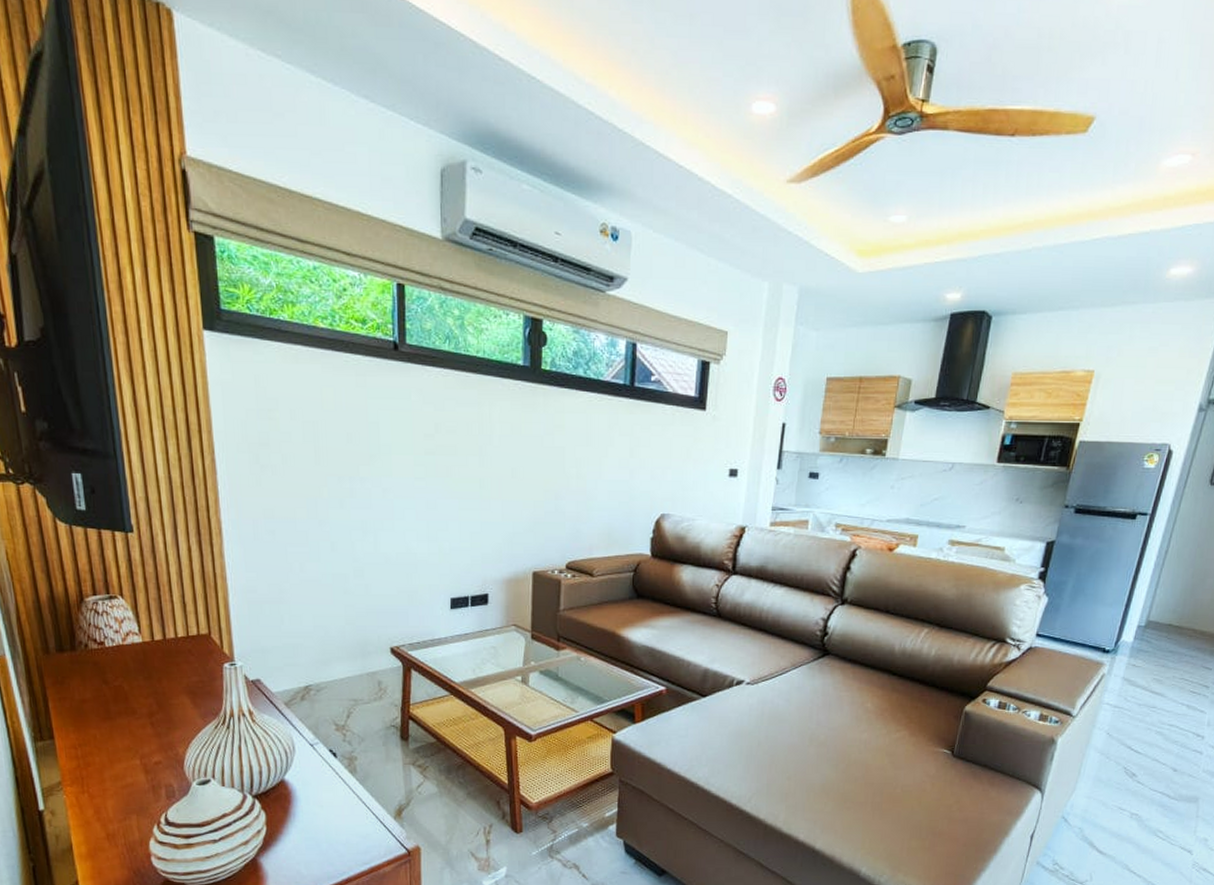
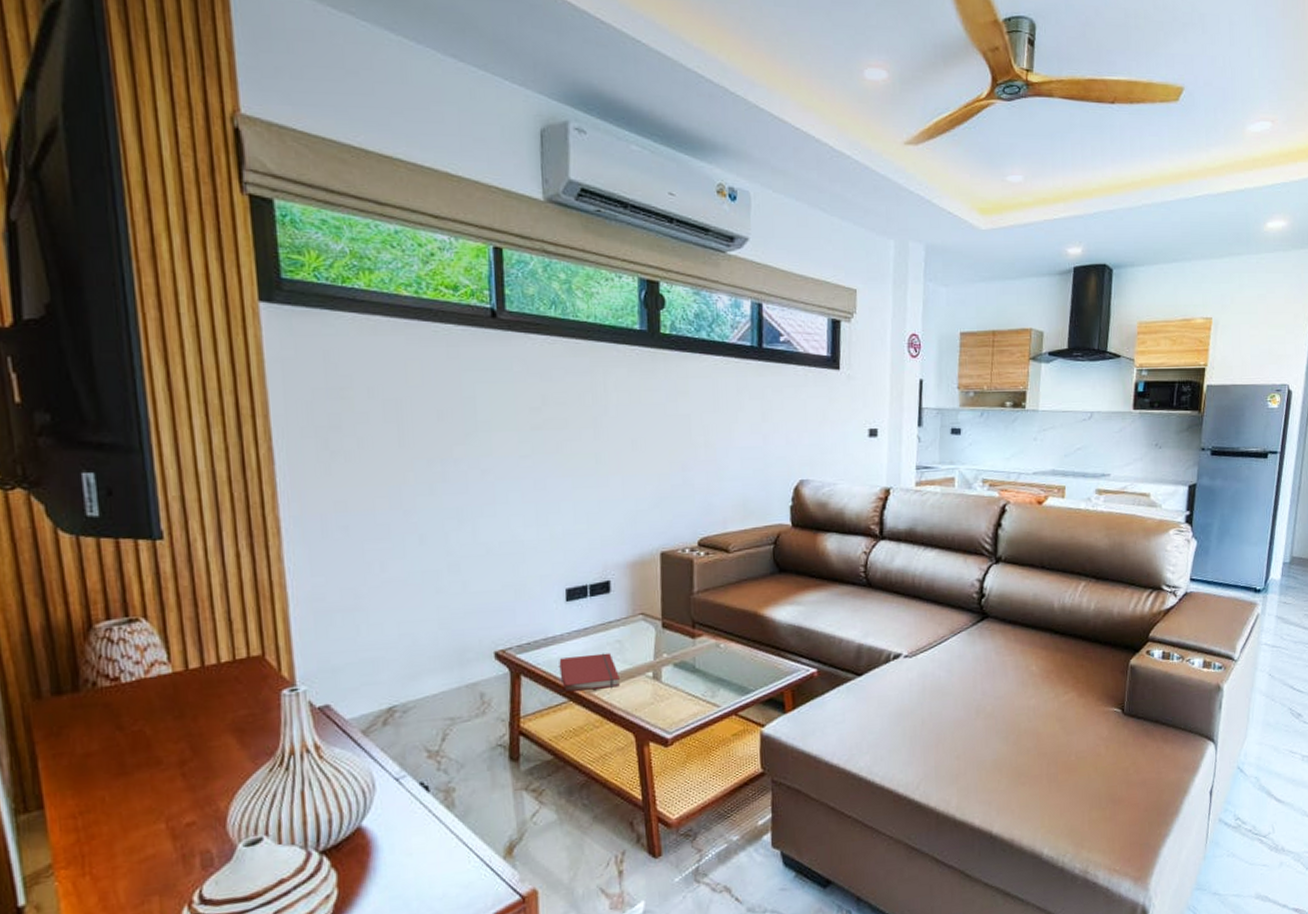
book: none [443,656,493,688] -> present [559,653,620,693]

